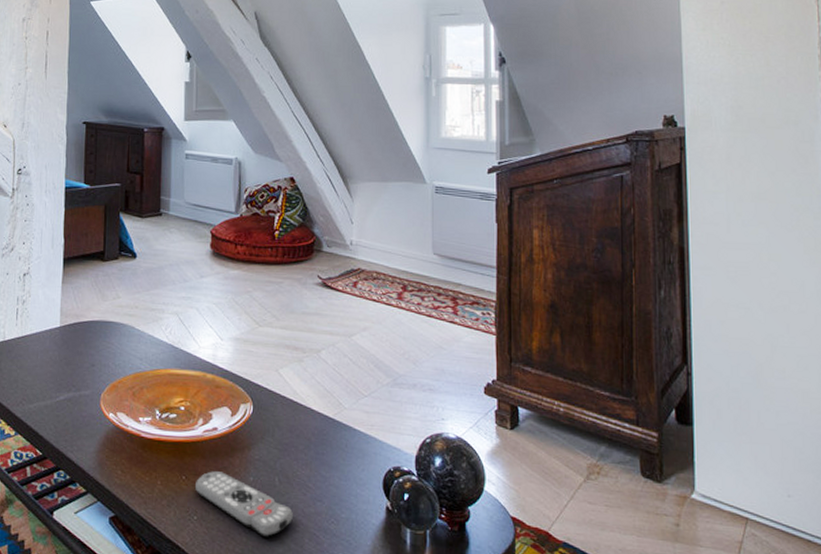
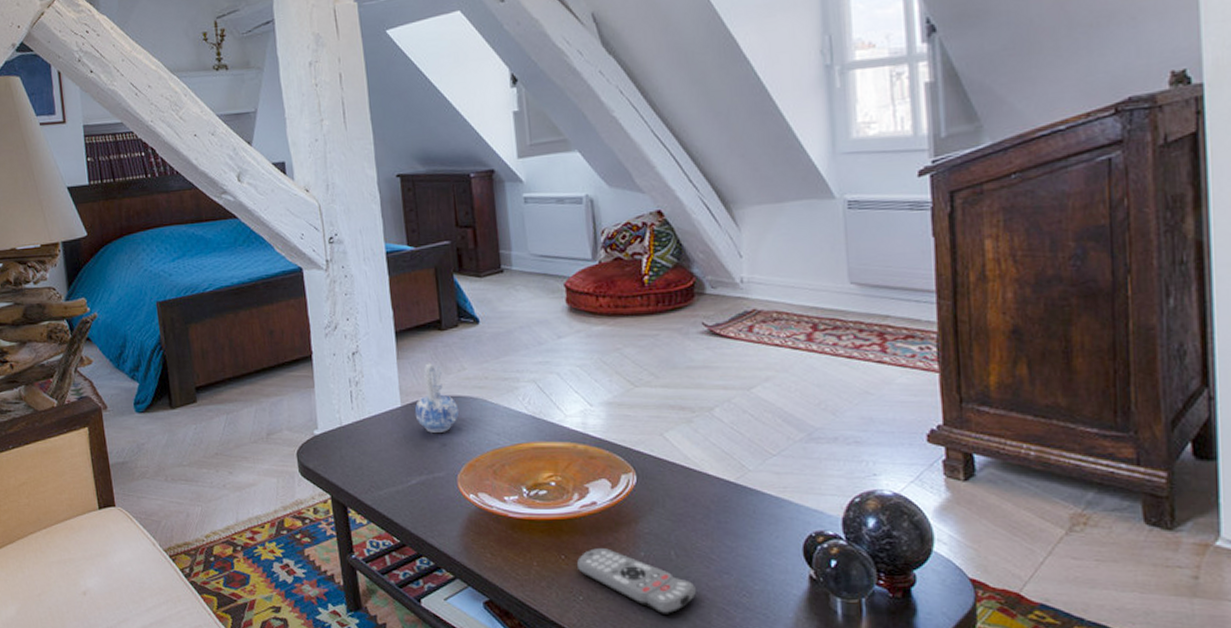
ceramic pitcher: none [71,289,109,354] -> present [414,363,459,433]

